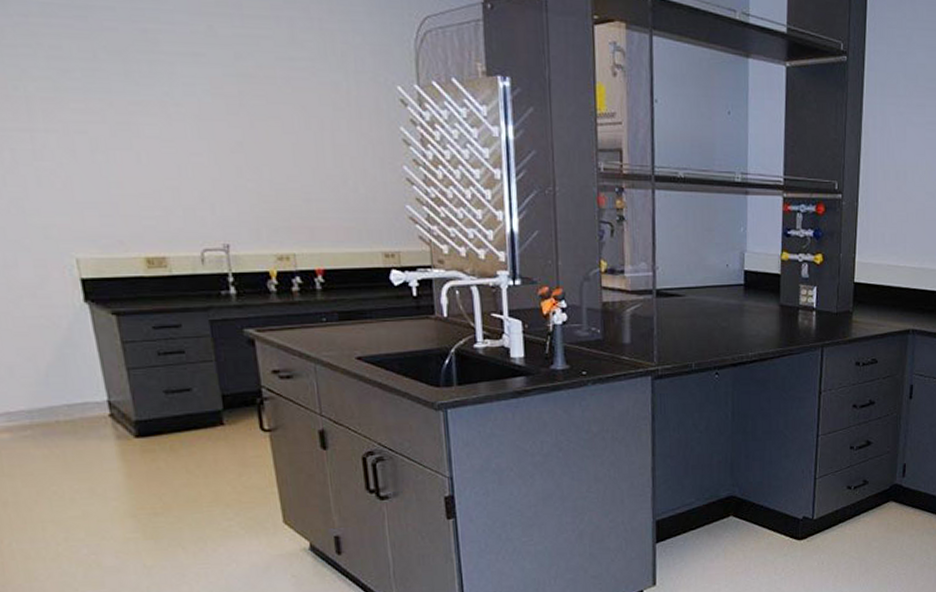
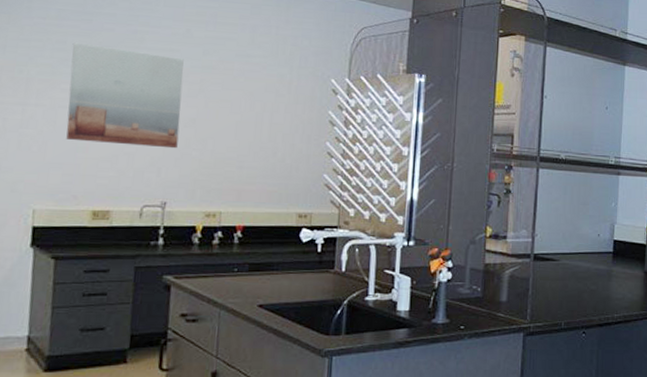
wall art: none [70,47,228,180] -> present [66,42,184,149]

